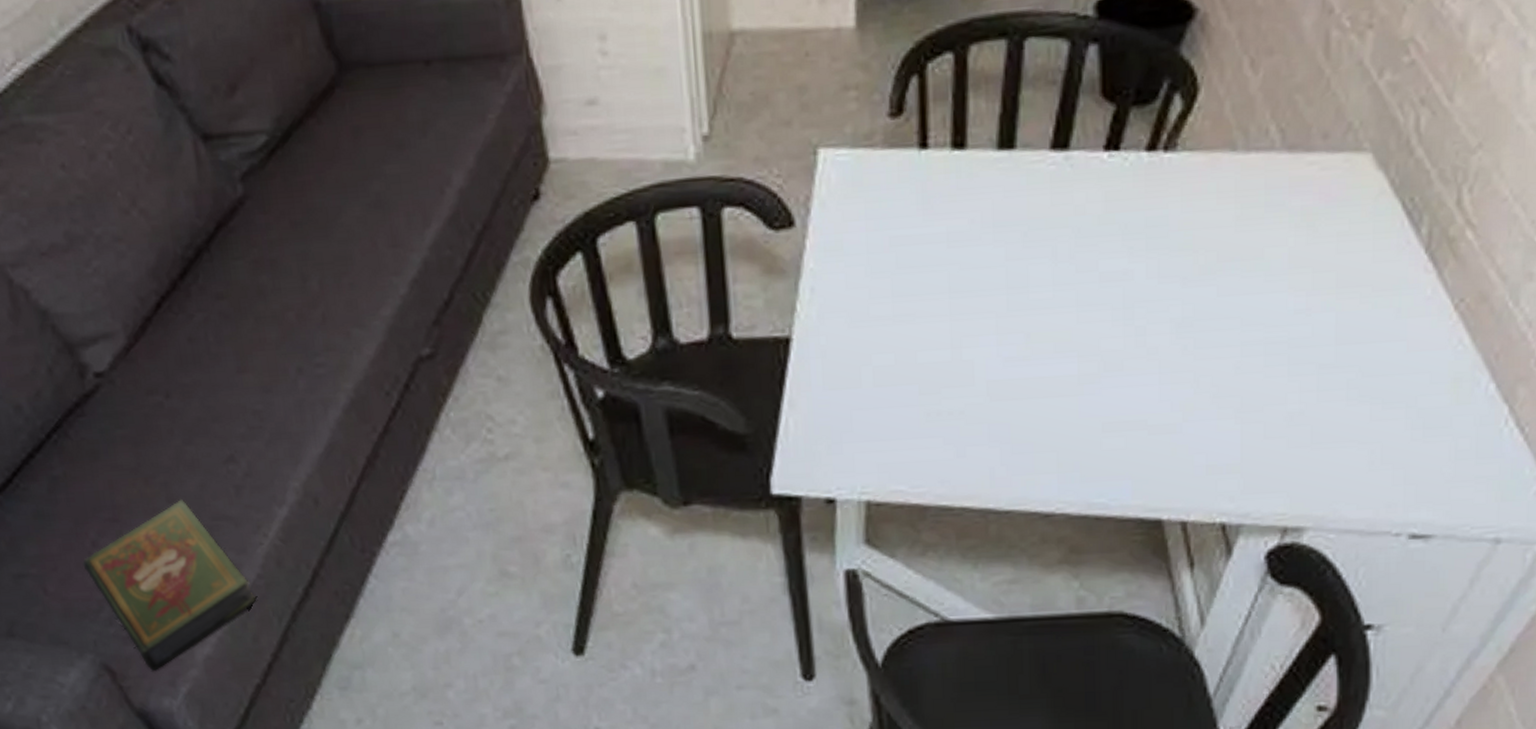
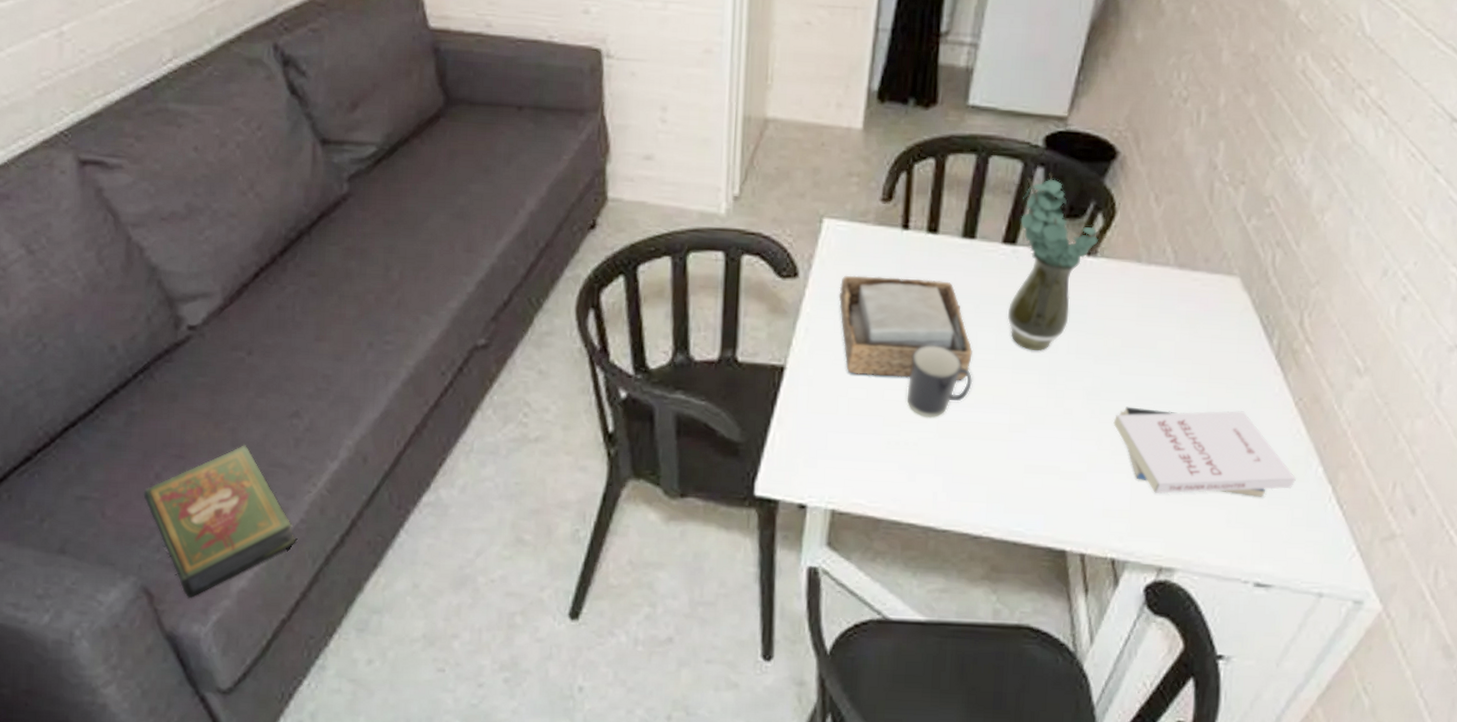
napkin holder: none [847,207,1024,337] -> present [838,275,972,382]
mug: none [945,289,1028,380] -> present [907,345,973,419]
vase: none [1064,48,1178,282] -> present [1007,172,1100,351]
books: none [1212,324,1459,440] -> present [1113,406,1296,497]

